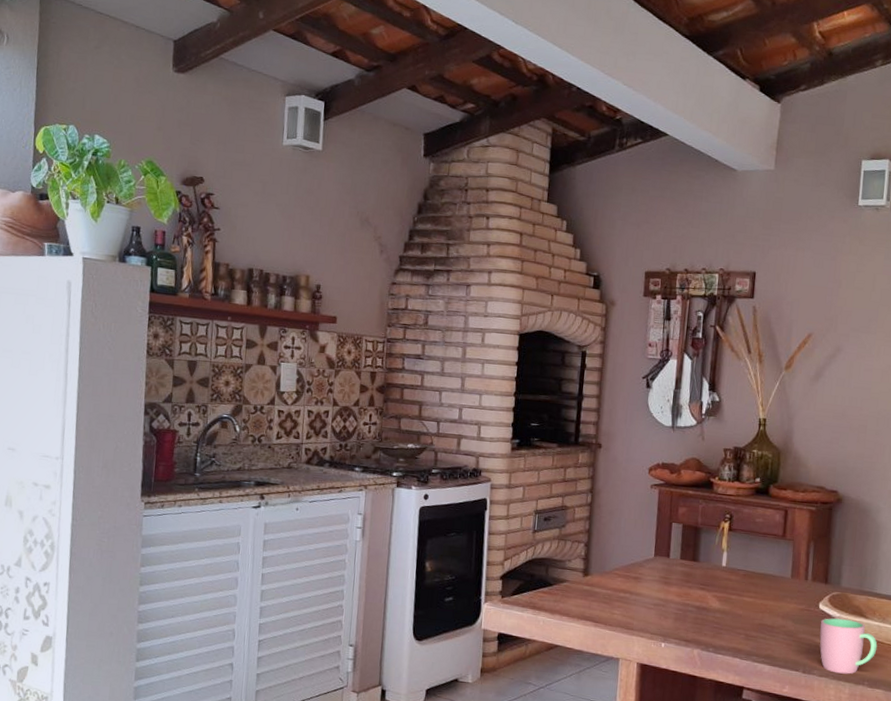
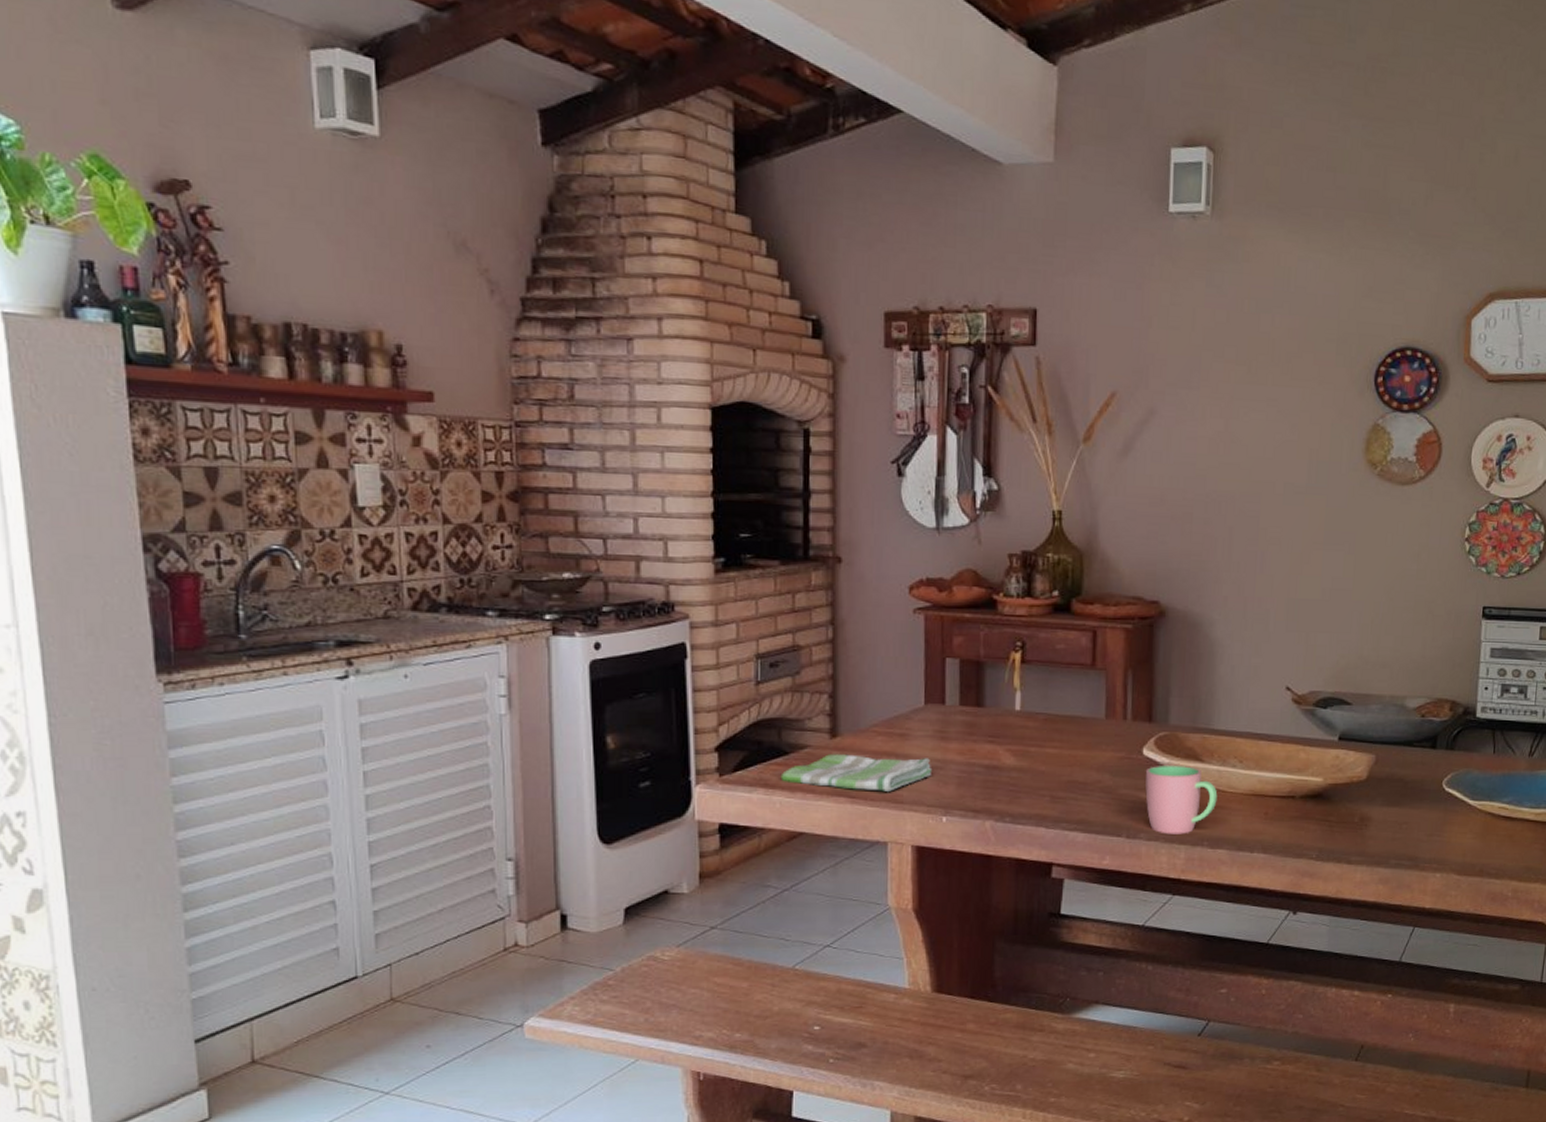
dish towel: none [545,588,657,620] -> present [780,754,933,792]

